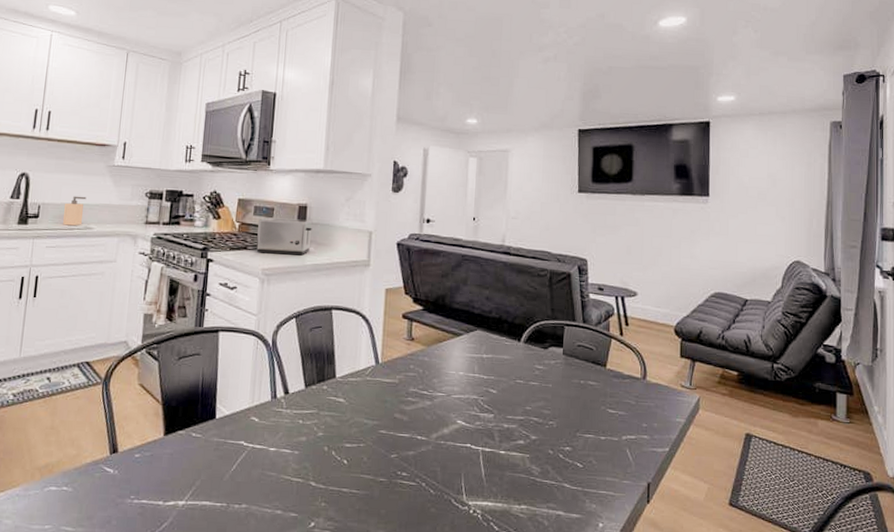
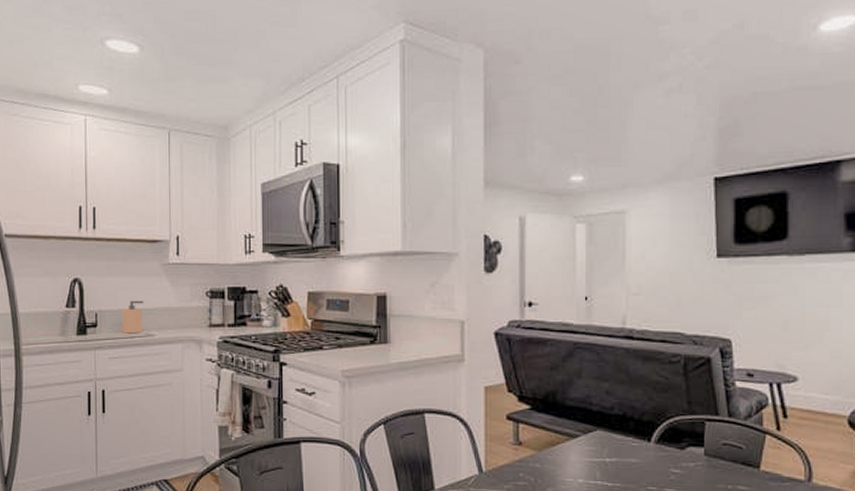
toaster: present [256,217,313,256] -> none [333,311,394,353]

